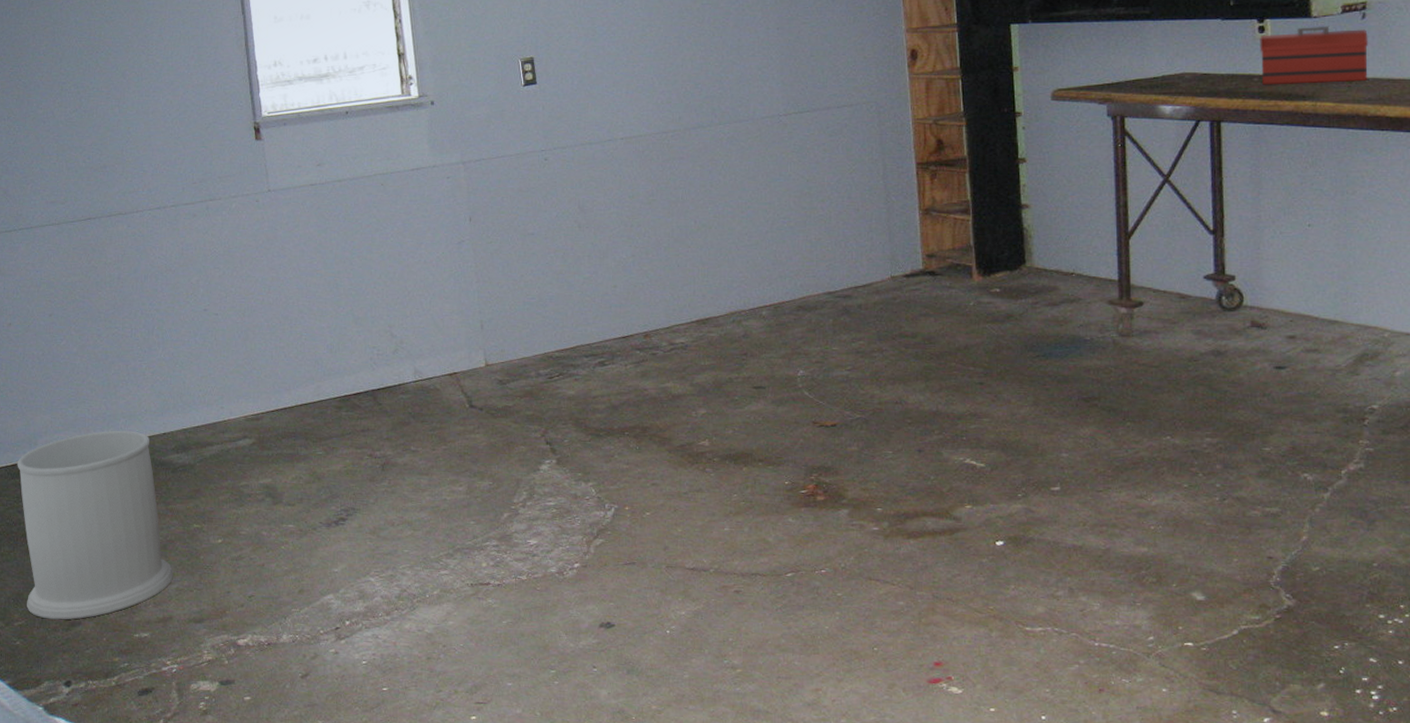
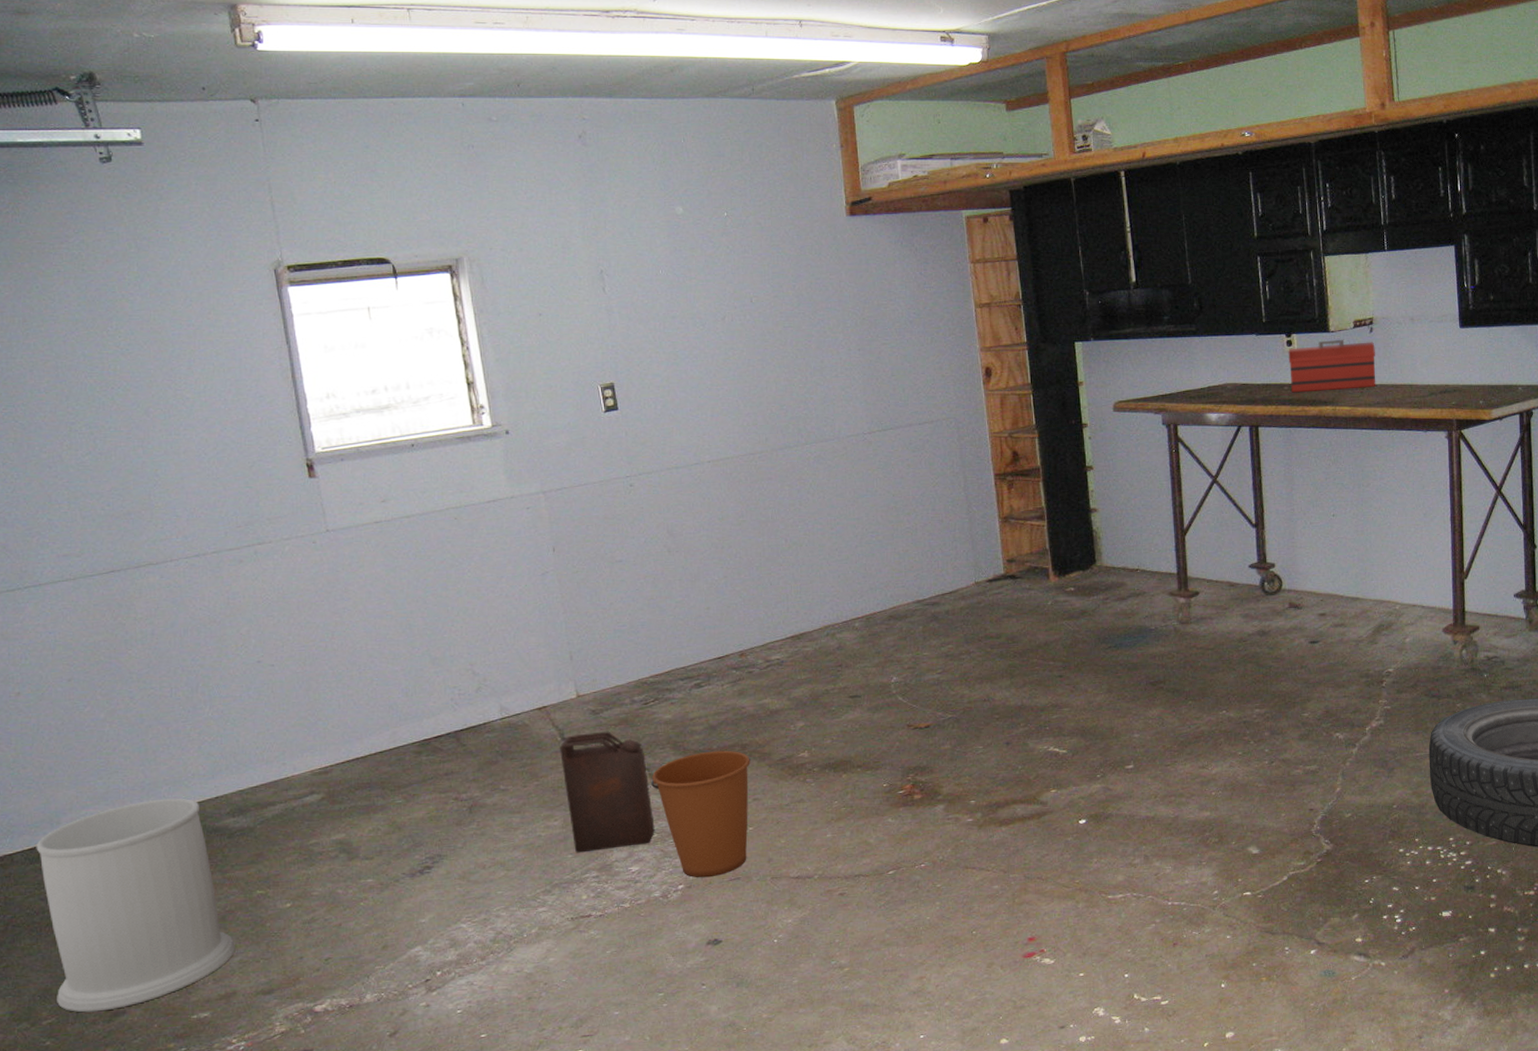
fuel can: none [468,402,554,520] -> present [560,731,655,853]
bucket: none [552,431,652,558] -> present [651,750,752,877]

